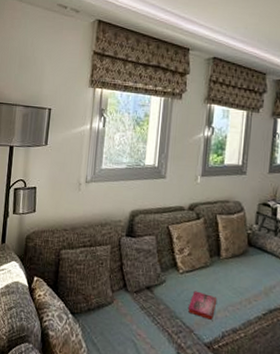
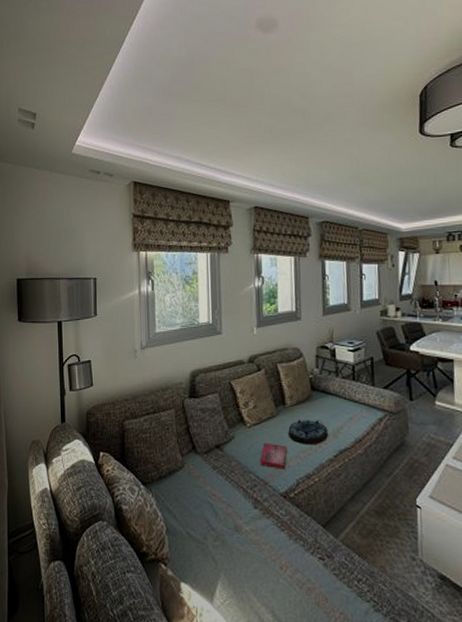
serving tray: none [219,272,260,301] -> present [288,419,328,446]

